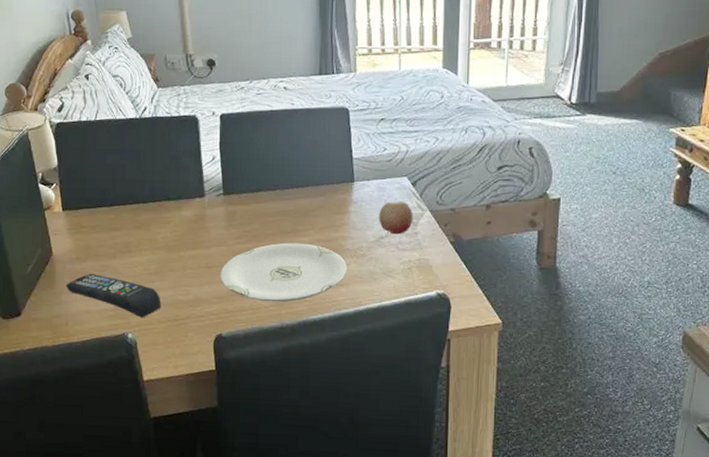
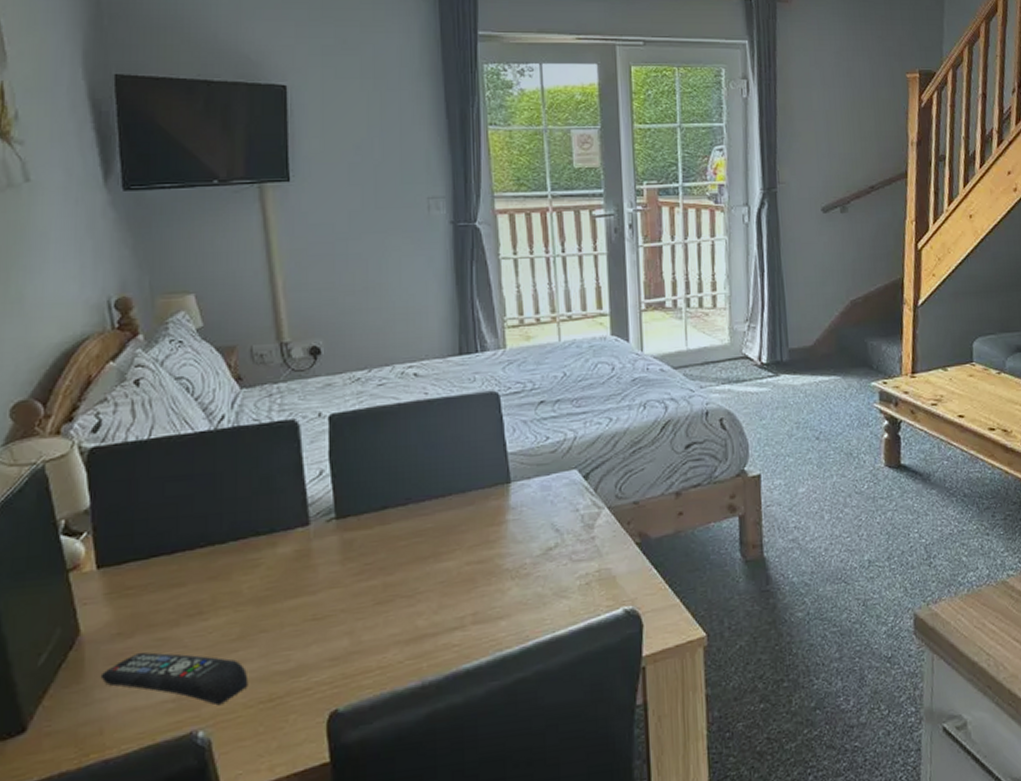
plate: present [220,242,347,302] -> none [333,569,508,656]
fruit: present [379,201,413,235] -> none [545,500,588,543]

